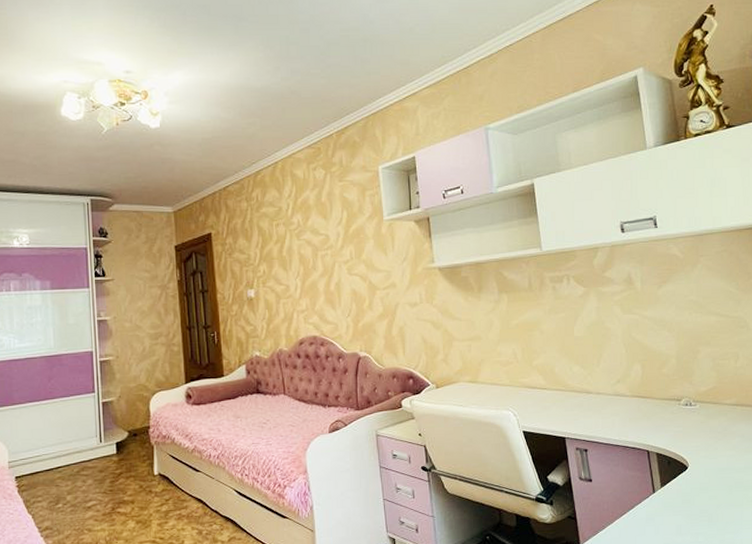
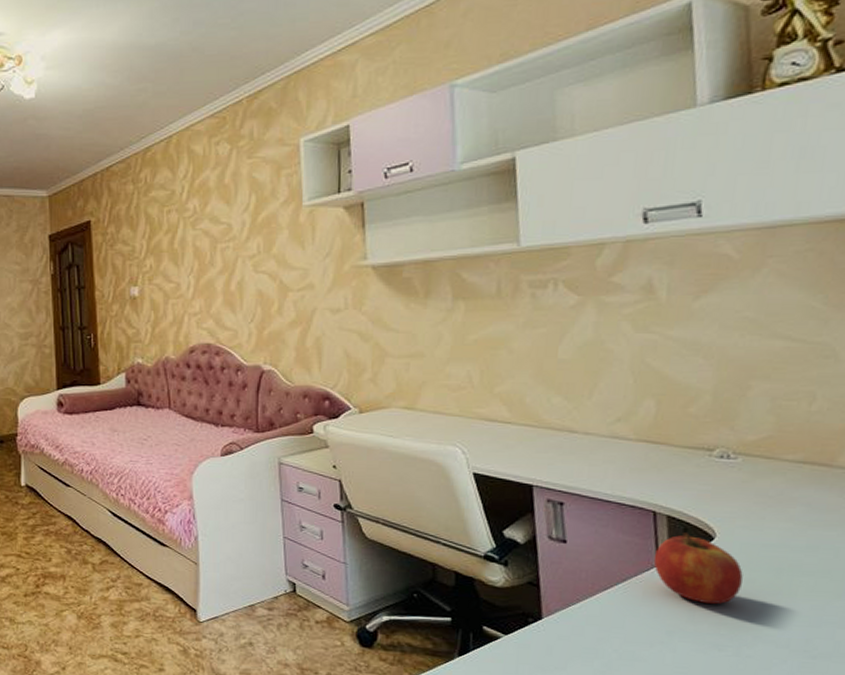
apple: none [651,465,708,520] -> present [653,533,743,605]

